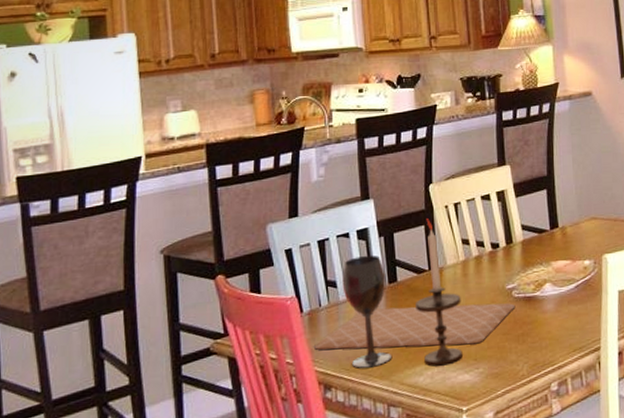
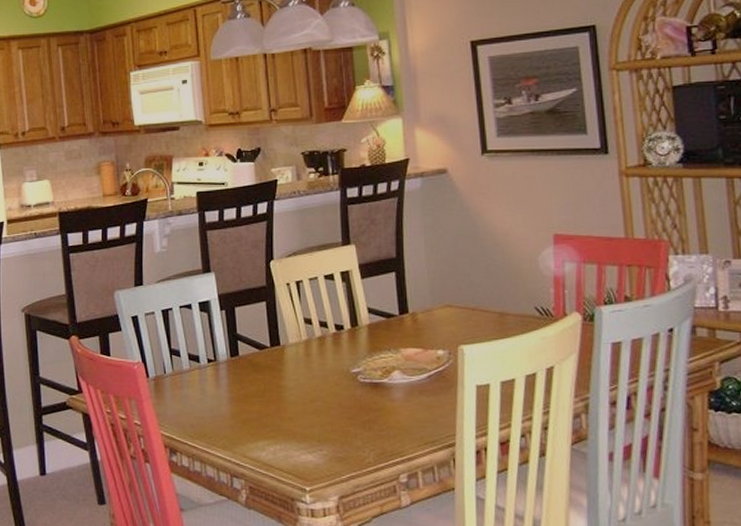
placemat: present [313,303,516,350] -> none [159,381,361,426]
wine glass: present [342,255,393,368] -> none [185,327,235,437]
candlestick: present [416,218,463,366] -> none [257,295,305,443]

